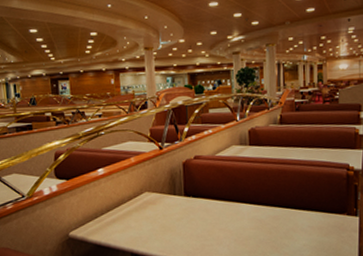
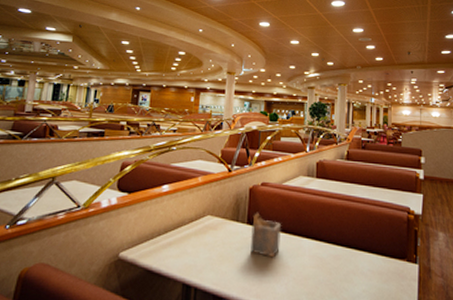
napkin holder: none [189,185,219,224] -> present [250,213,282,258]

